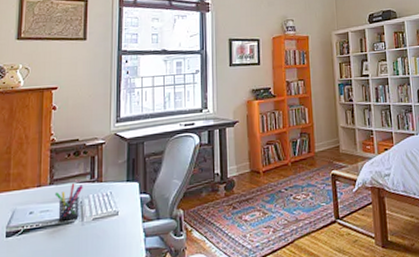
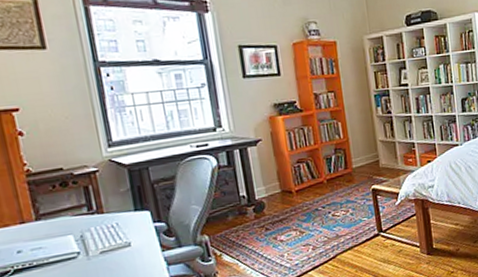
pen holder: present [54,183,83,223] -> none [44,216,82,259]

